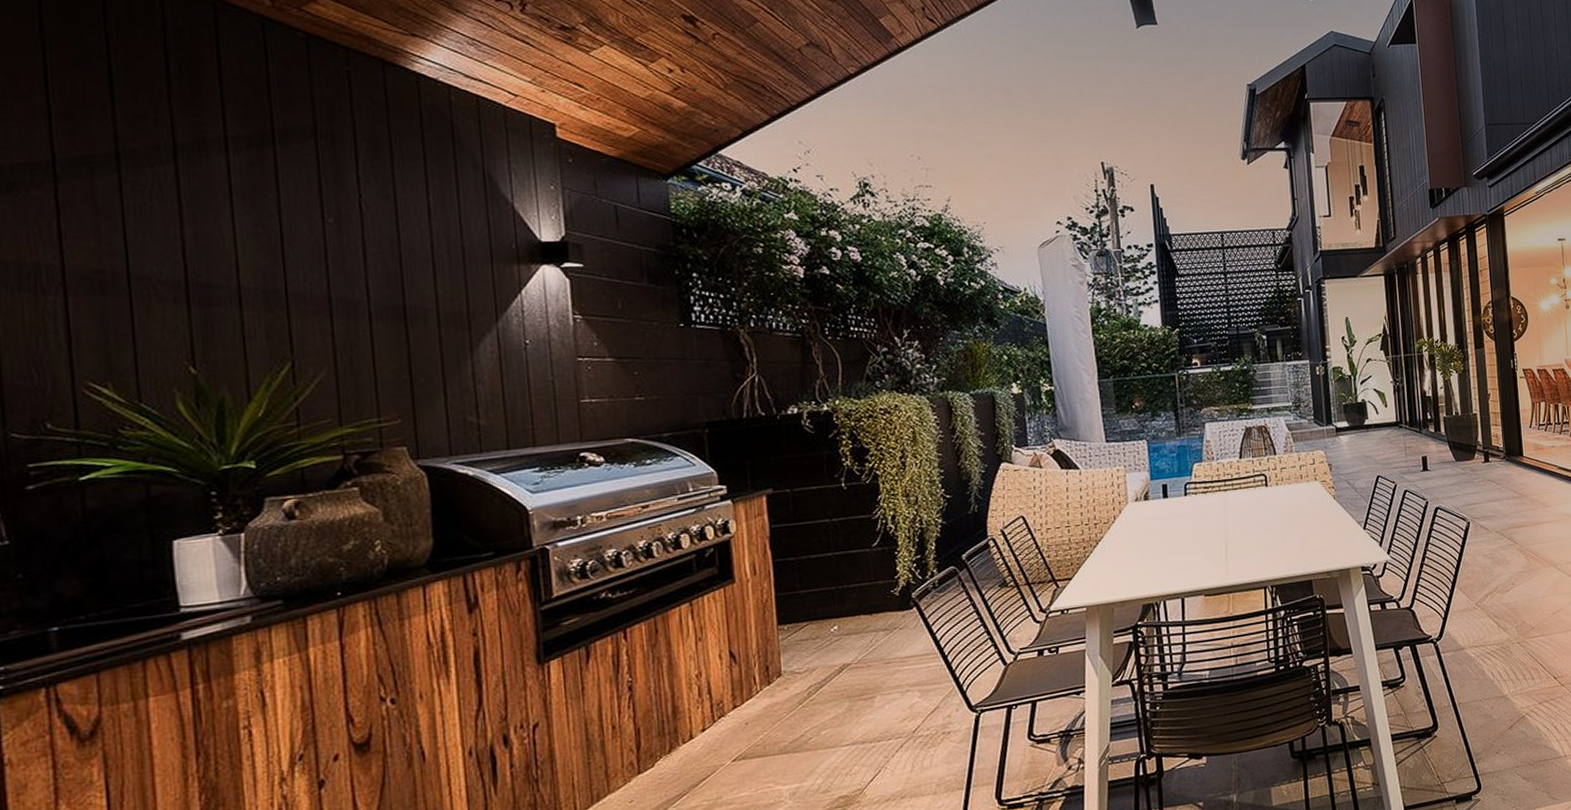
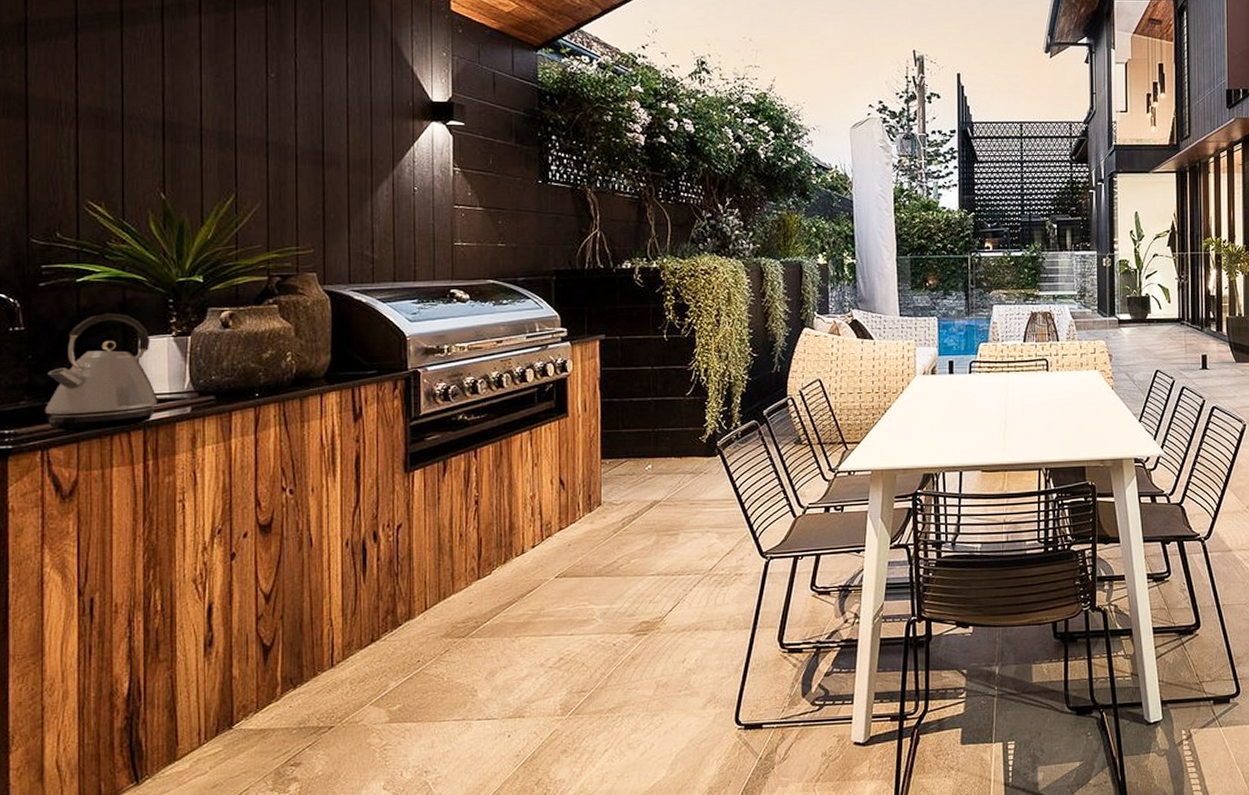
kettle: none [46,514,207,661] -> present [45,313,159,432]

